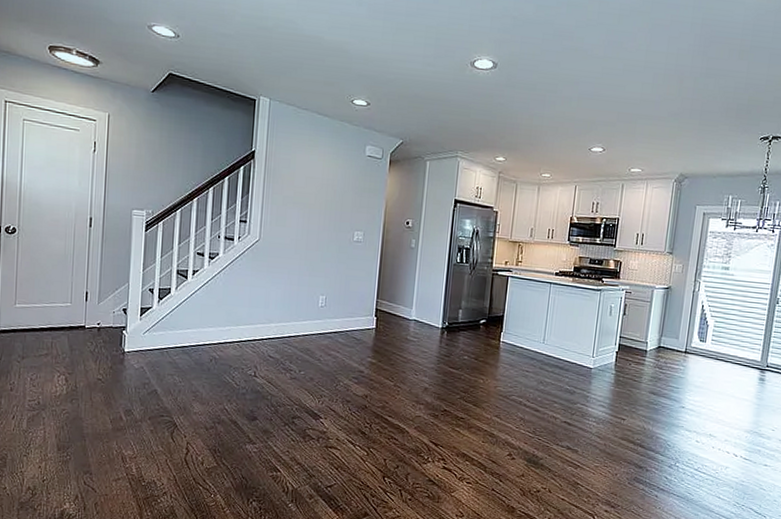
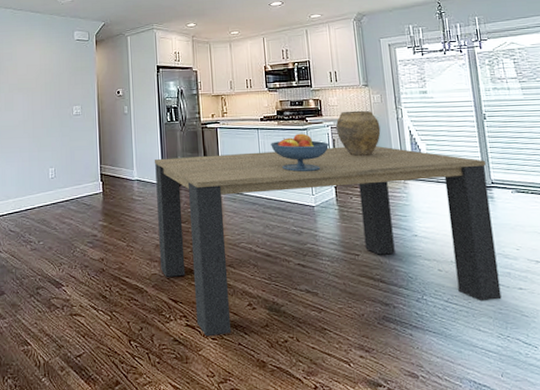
dining table: none [426,300,767,481] -> present [154,146,502,337]
fruit bowl: none [561,293,620,334] -> present [271,133,329,172]
vase: none [630,276,675,326] -> present [335,110,381,157]

